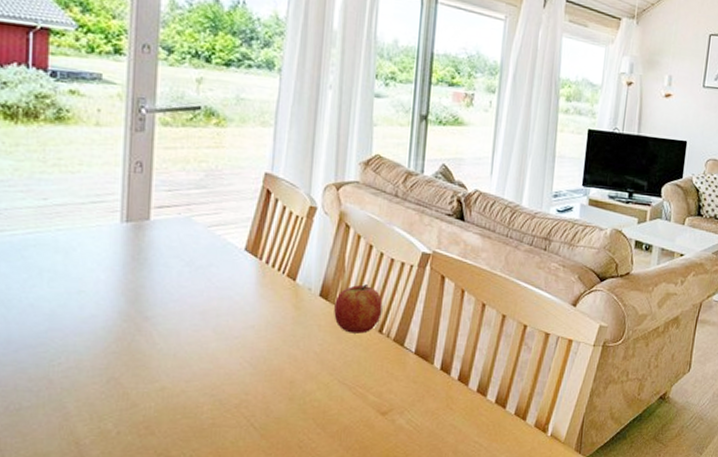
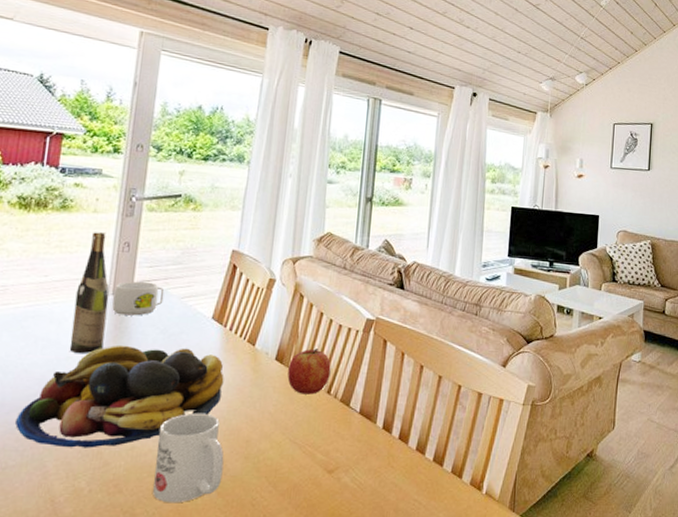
fruit bowl: none [26,278,262,389] -> present [15,345,224,448]
wine bottle: none [81,149,123,287] -> present [69,232,110,353]
mug: none [127,207,188,246] -> present [112,281,165,316]
mug: none [189,352,266,446] -> present [153,413,224,503]

